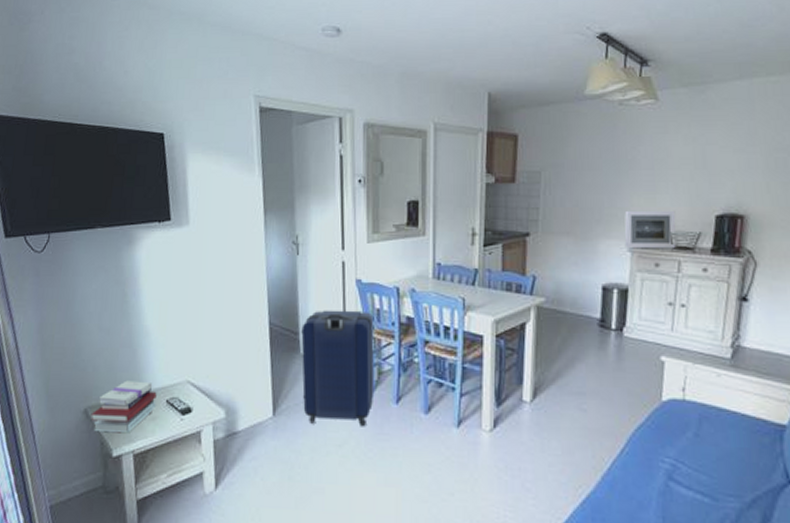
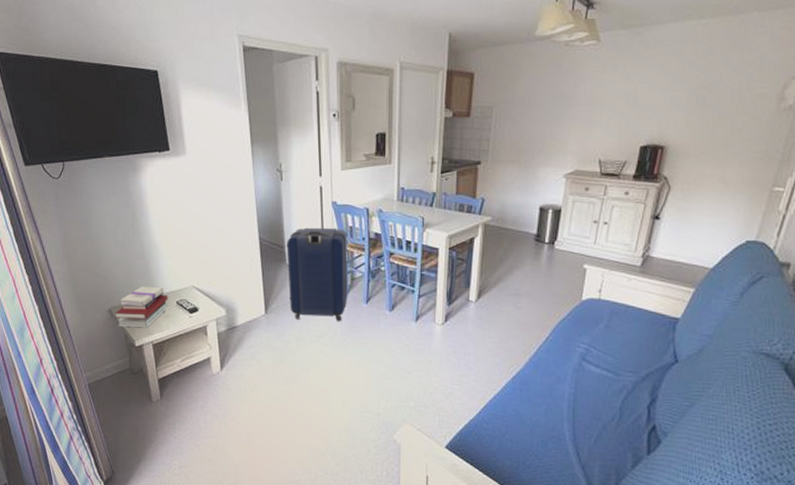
picture frame: present [624,210,676,249] -> none [561,142,606,176]

